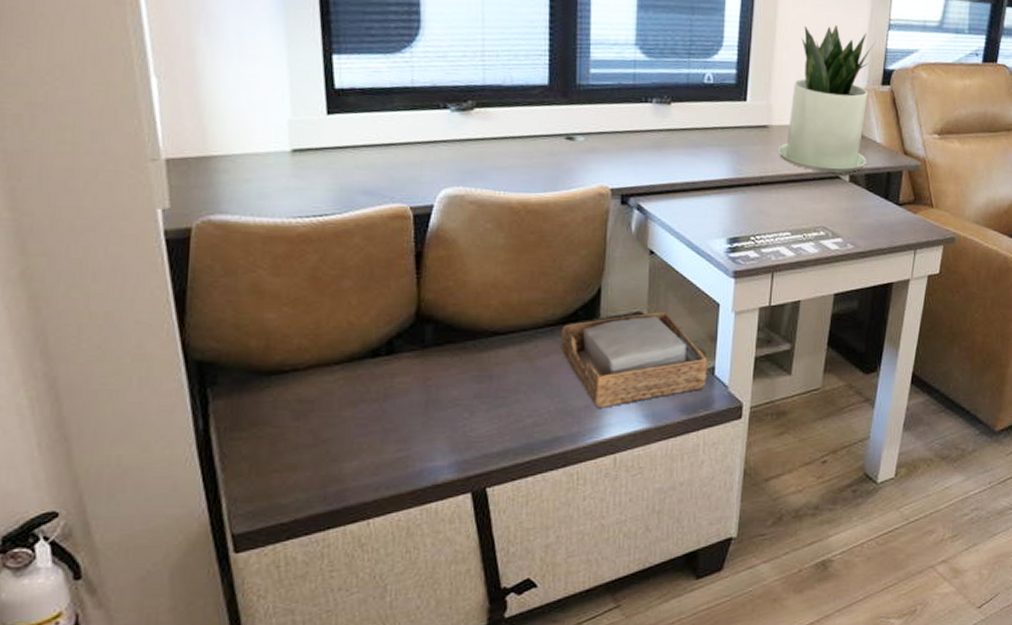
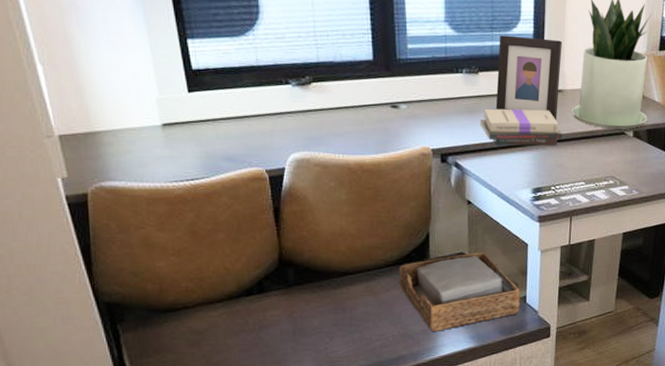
books: none [669,144,766,189] -> present [479,109,562,146]
picture frame: none [689,62,771,160] -> present [495,35,563,121]

